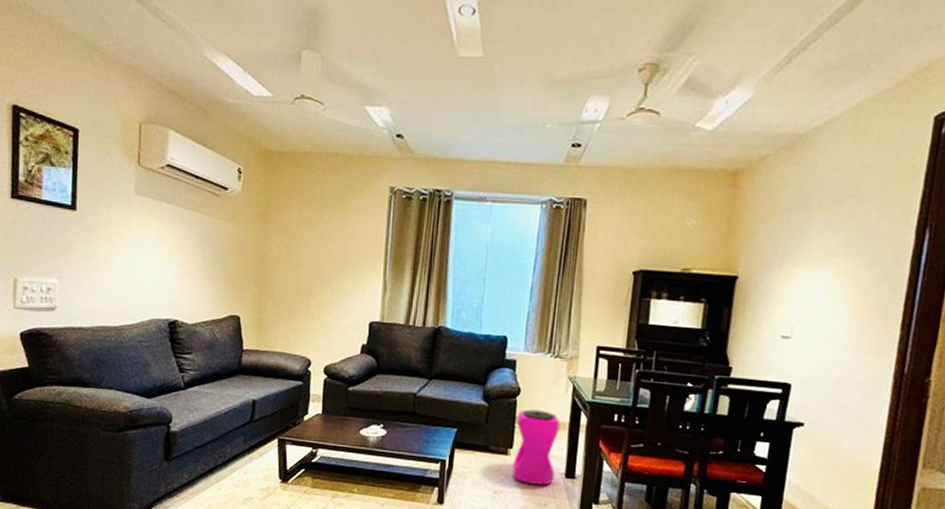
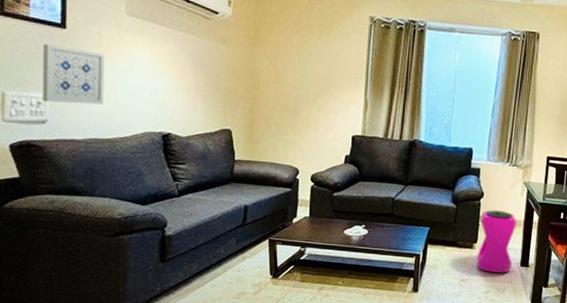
wall art: none [52,226,113,290] -> present [42,43,105,105]

